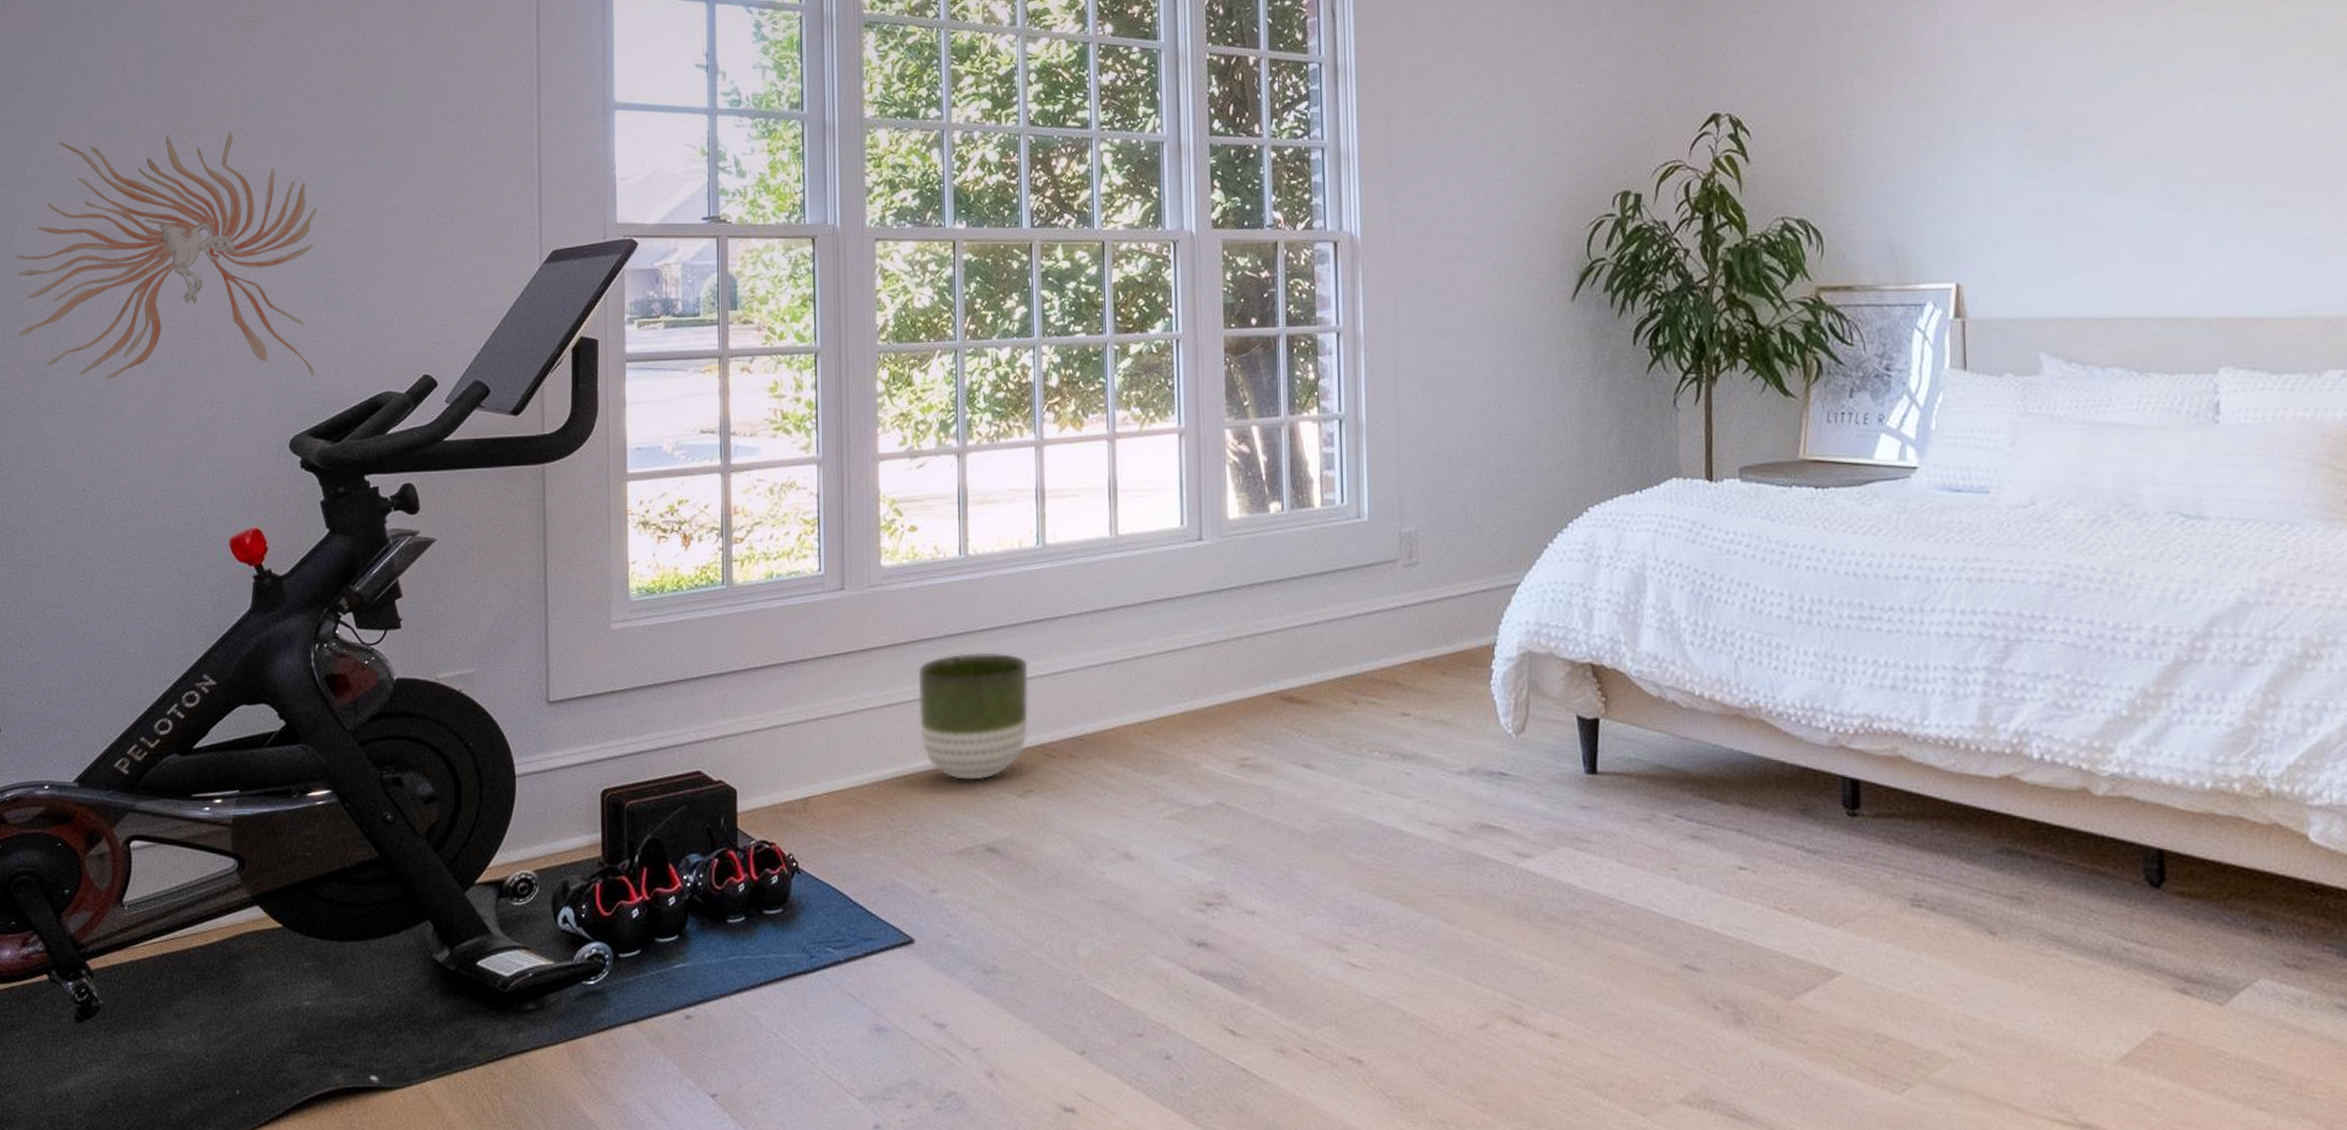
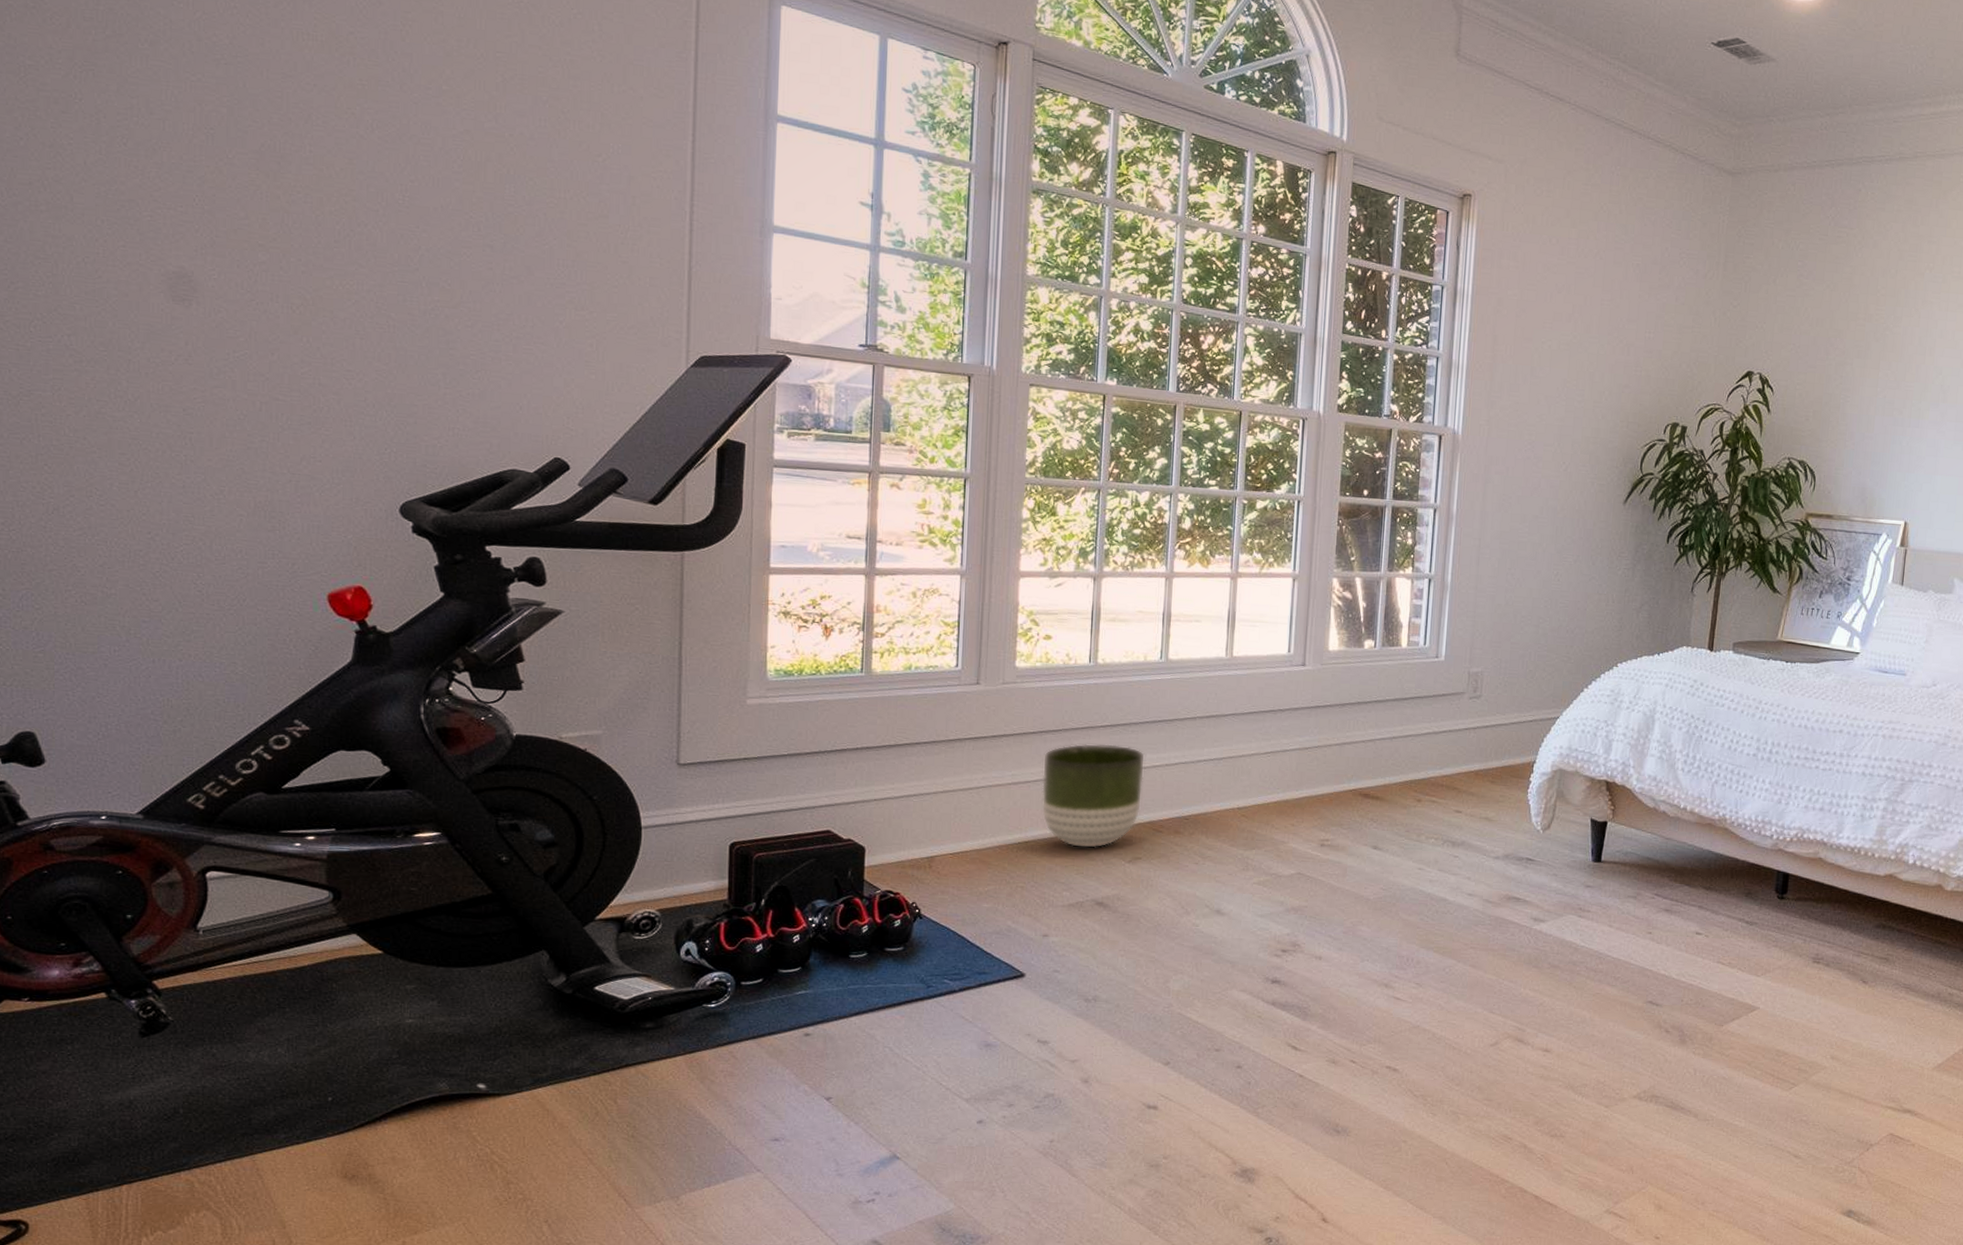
wall sculpture: present [16,132,317,379] -> none [61,175,437,446]

